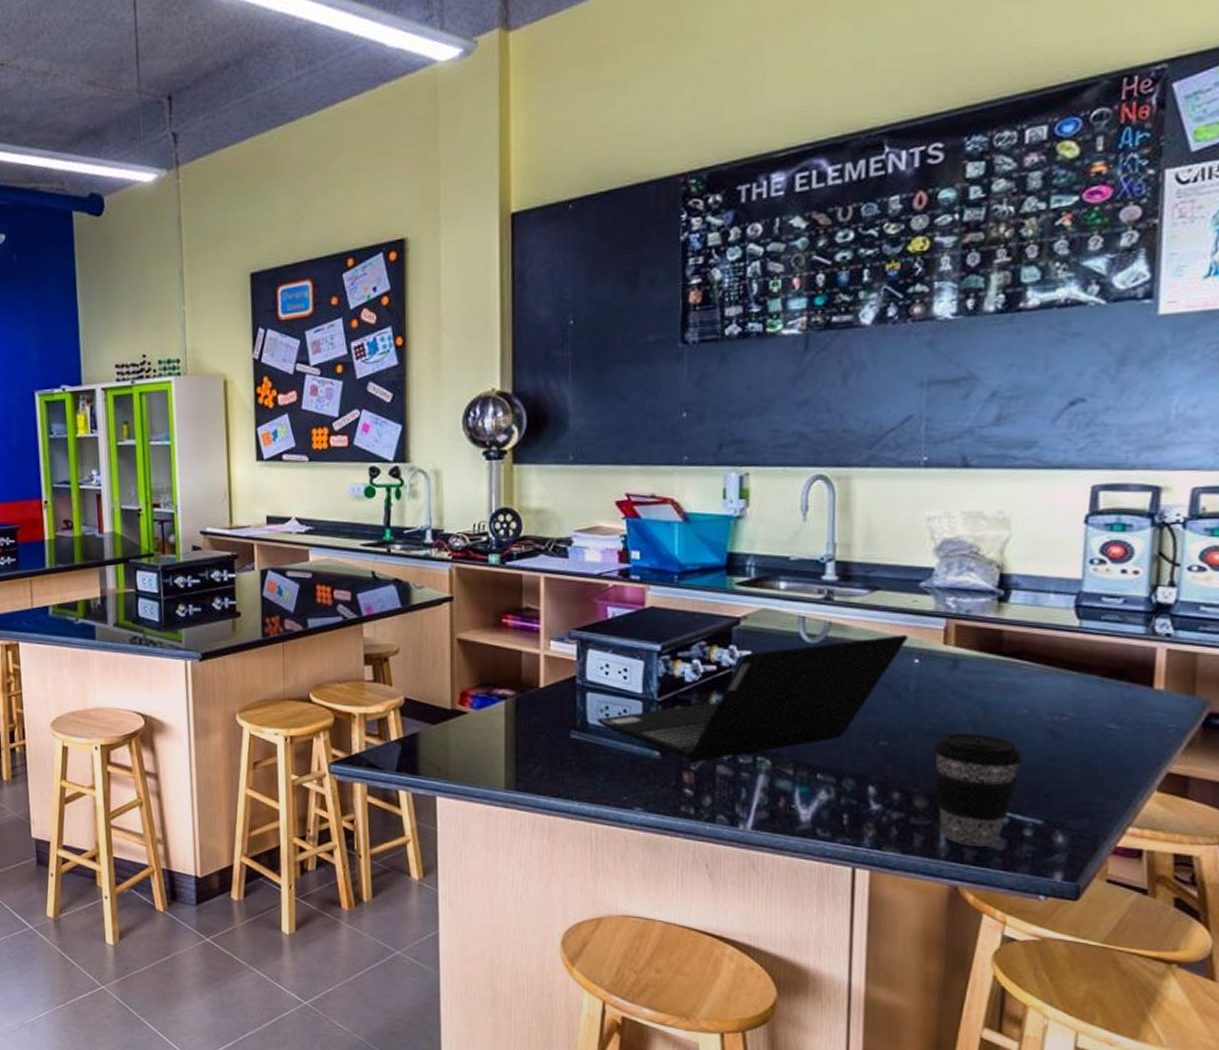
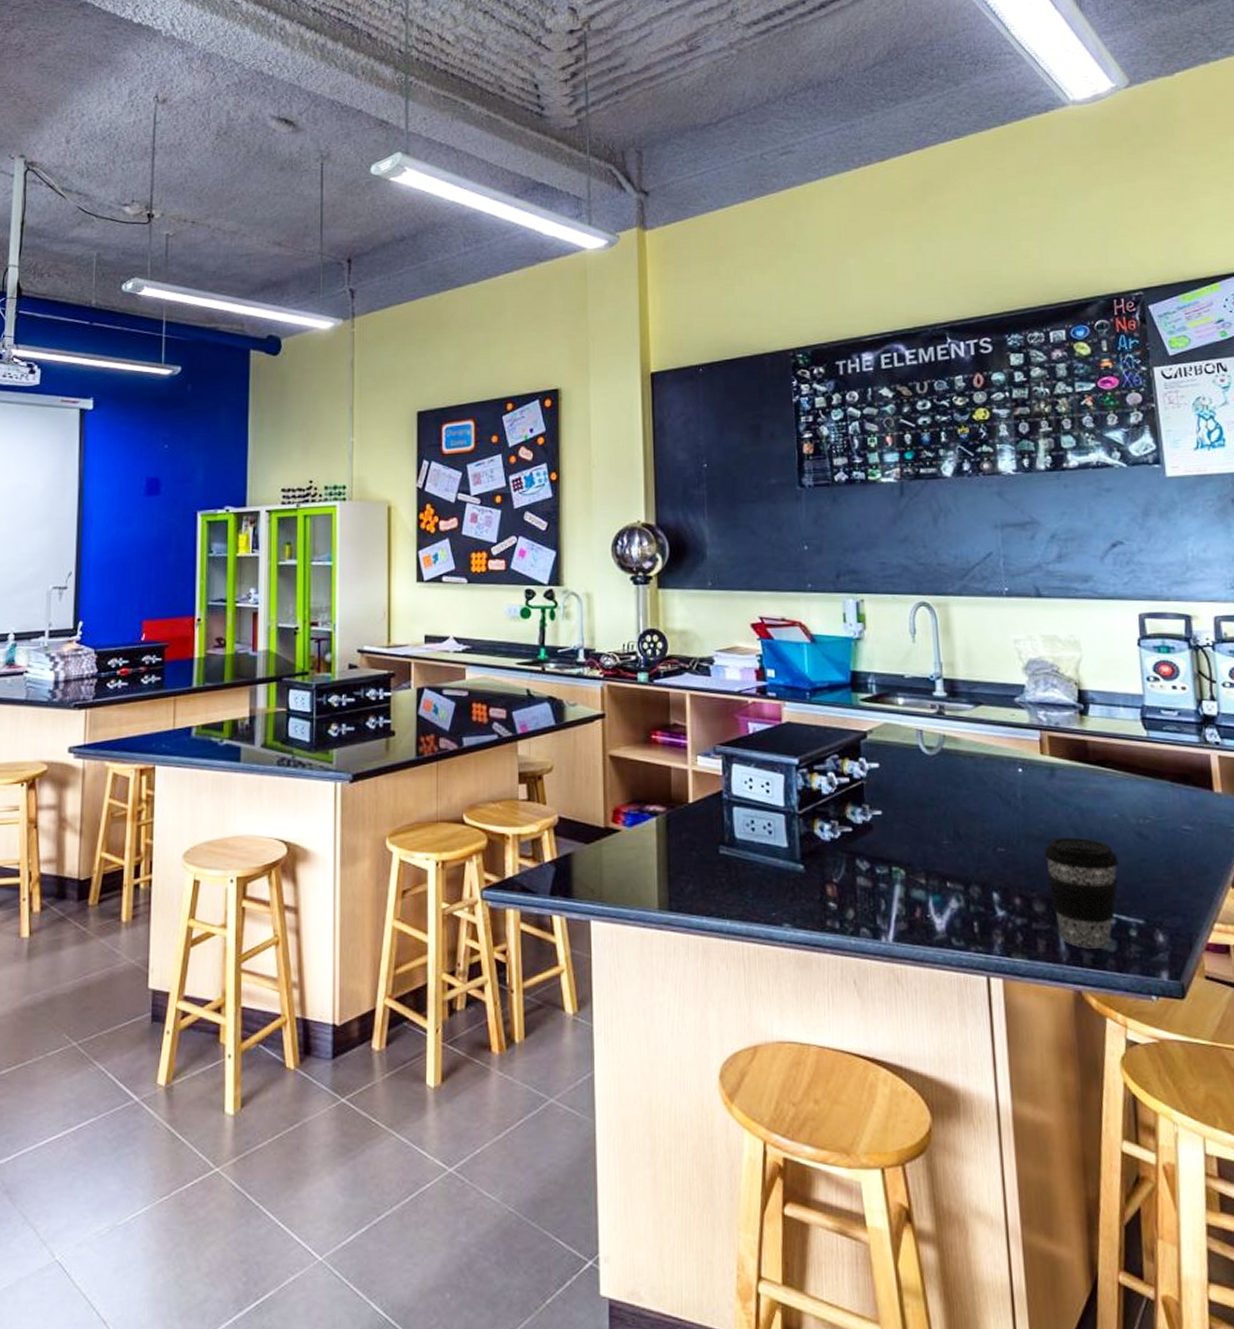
laptop computer: present [596,635,909,764] -> none [743,746,1011,876]

